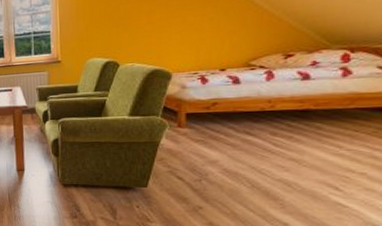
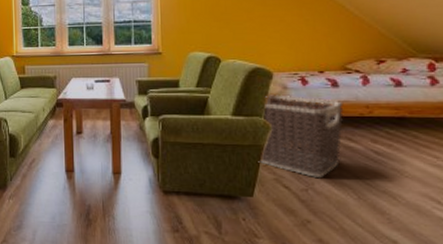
clothes hamper: none [153,94,244,169] -> present [258,95,344,177]

